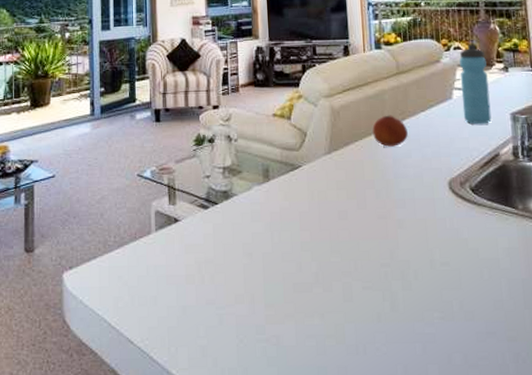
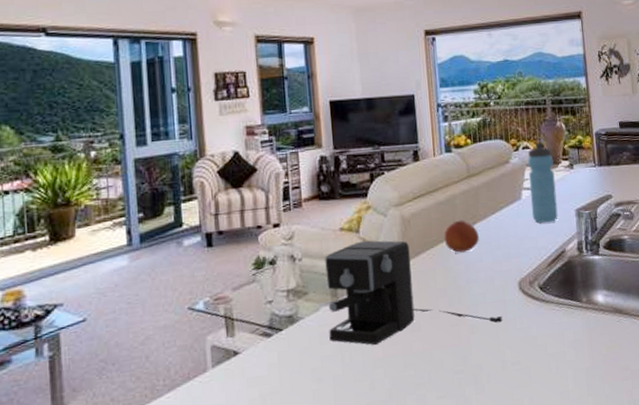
coffee maker: none [258,127,431,229] -> present [325,240,503,346]

